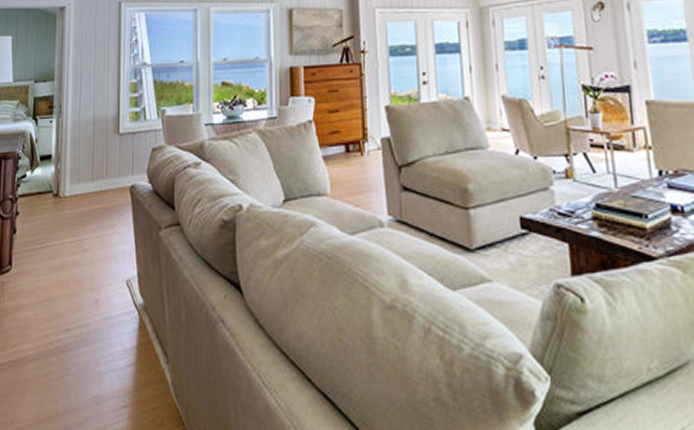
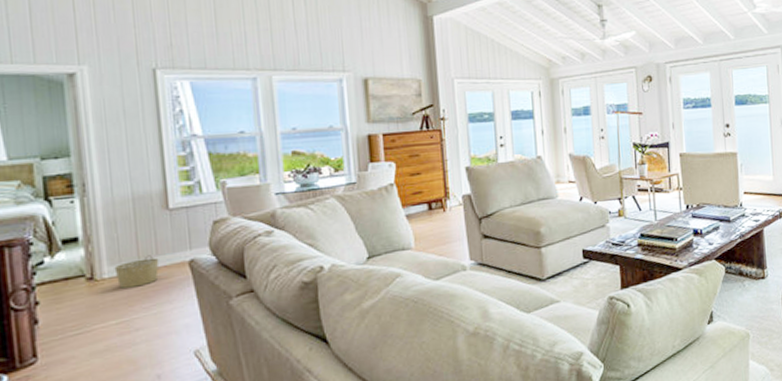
basket: none [74,177,108,208] -> present [114,255,159,289]

